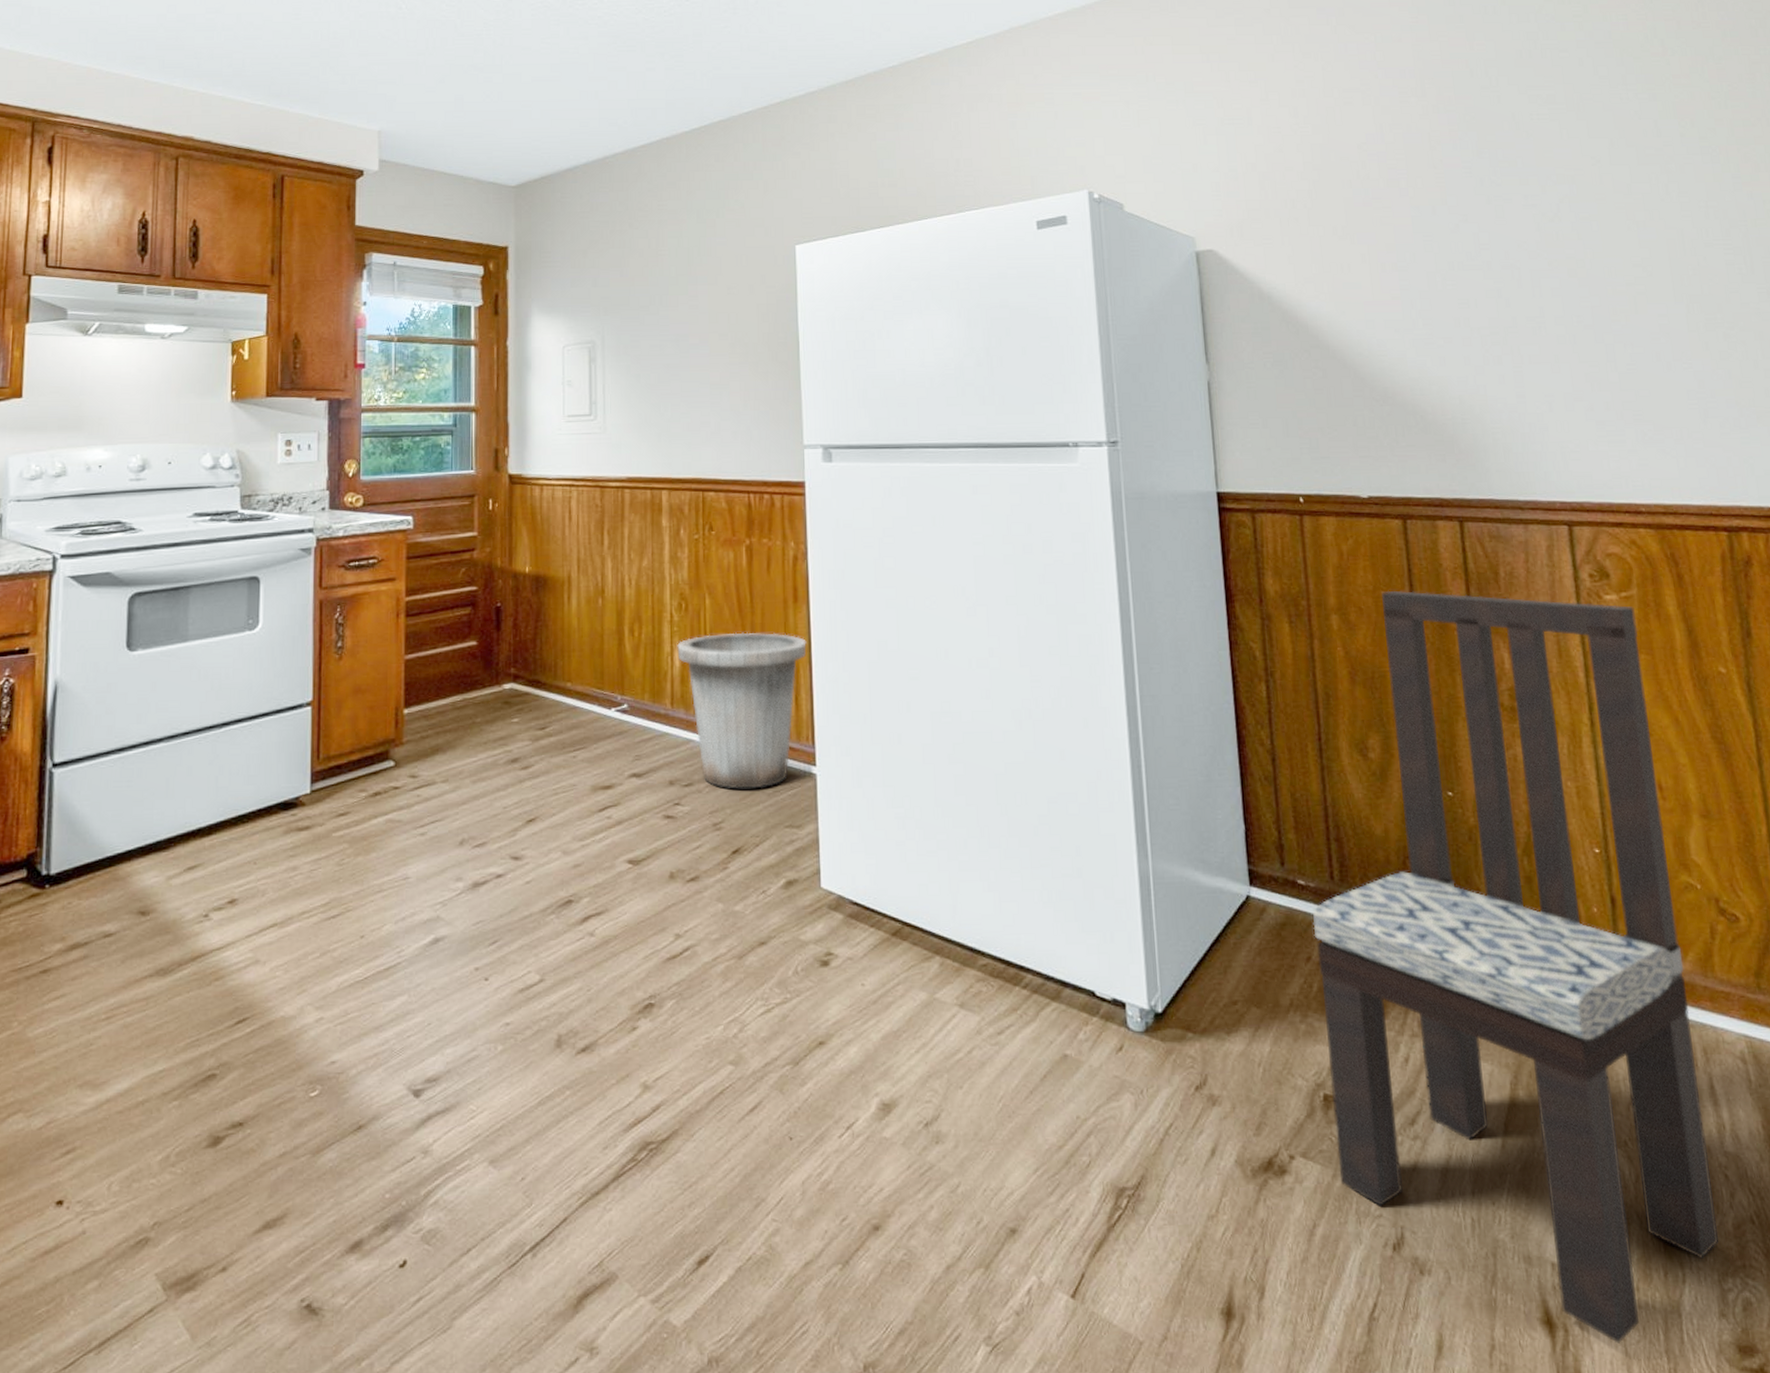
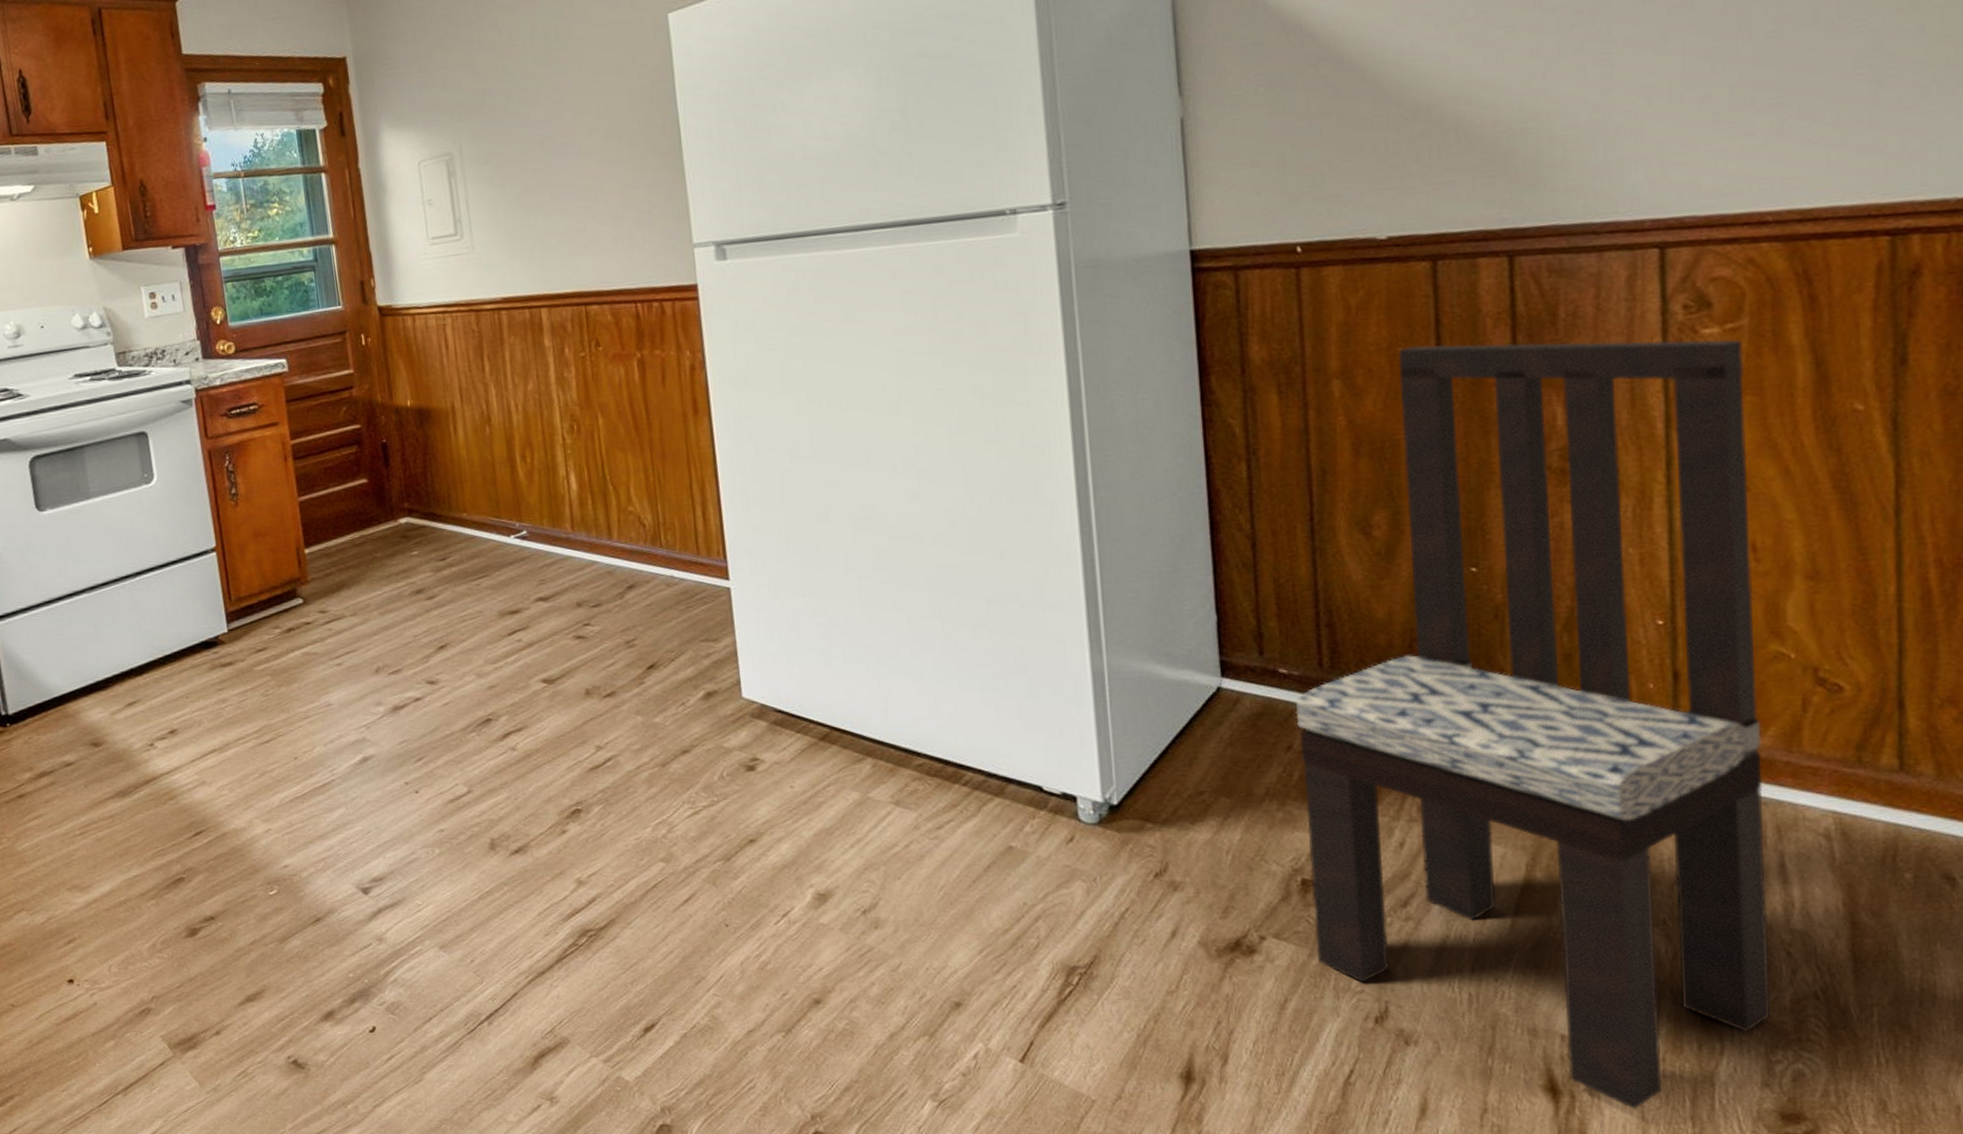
trash can: present [677,632,807,789] -> none [572,448,712,607]

